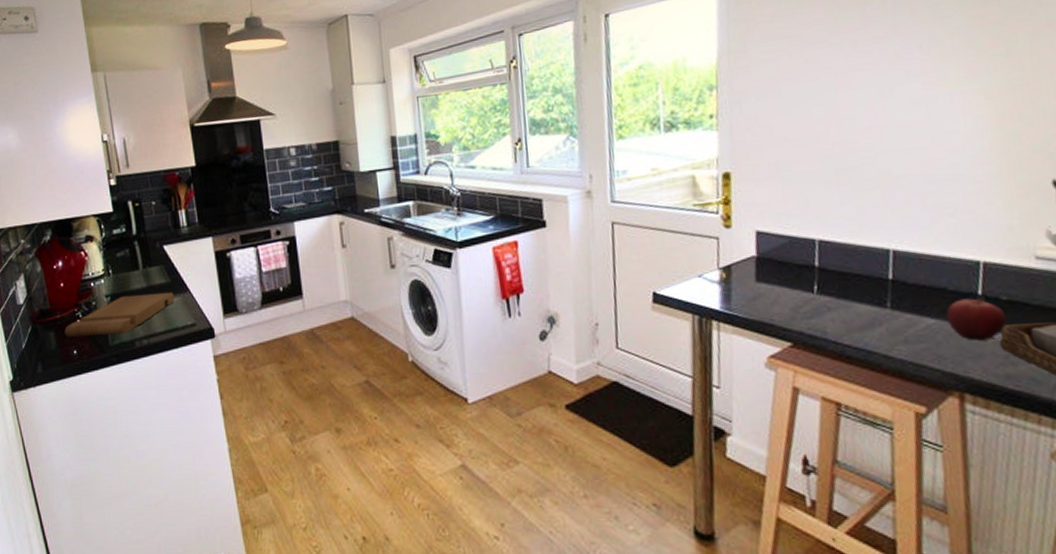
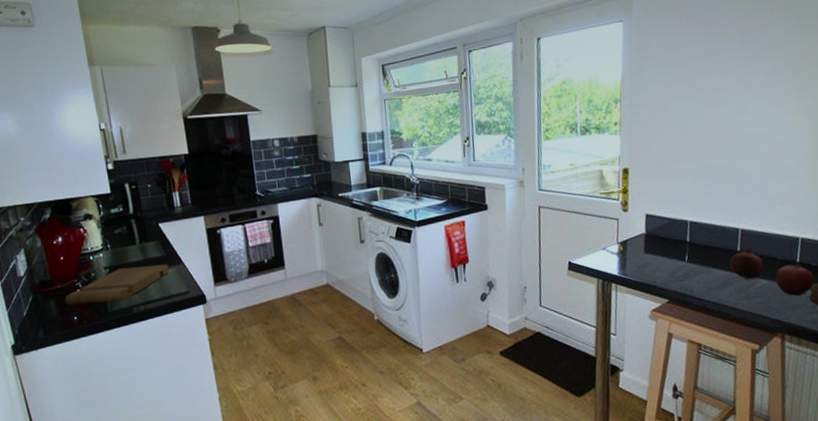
fruit: none [877,274,930,318] -> present [729,247,765,280]

